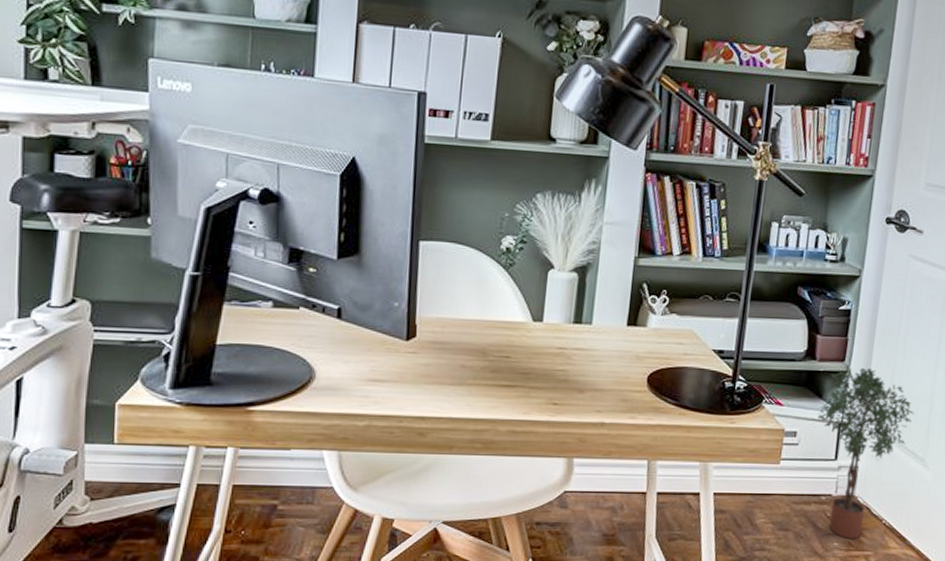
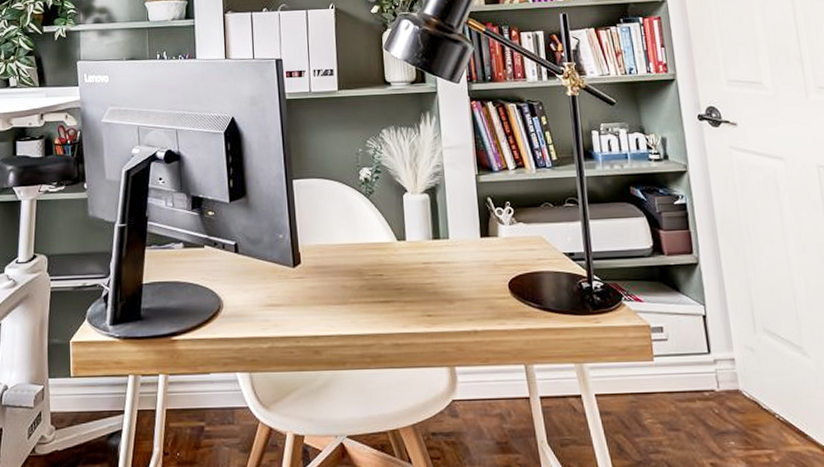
potted tree: present [817,368,914,540] -> none [680,259,777,438]

